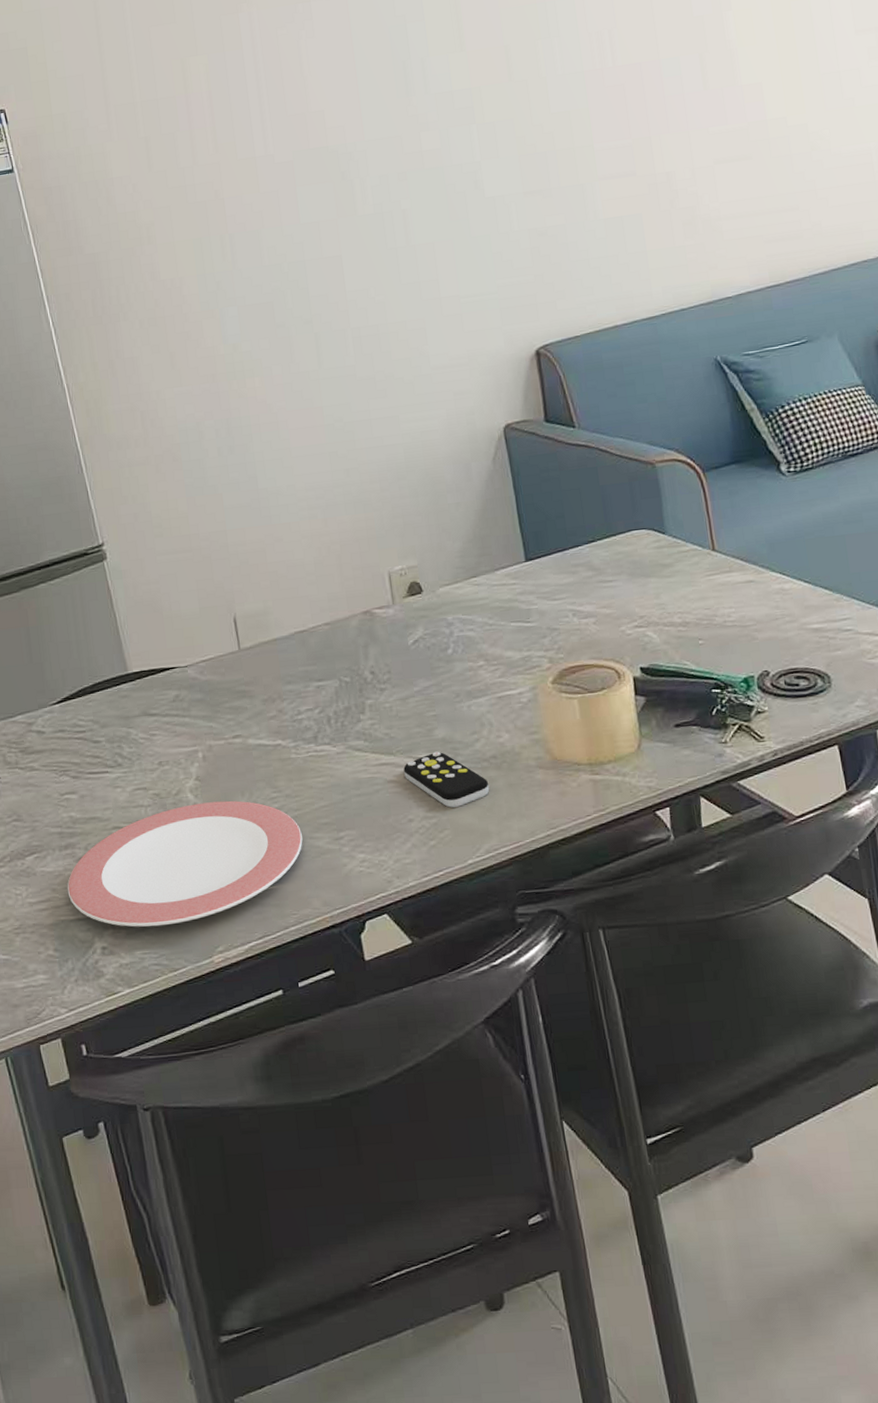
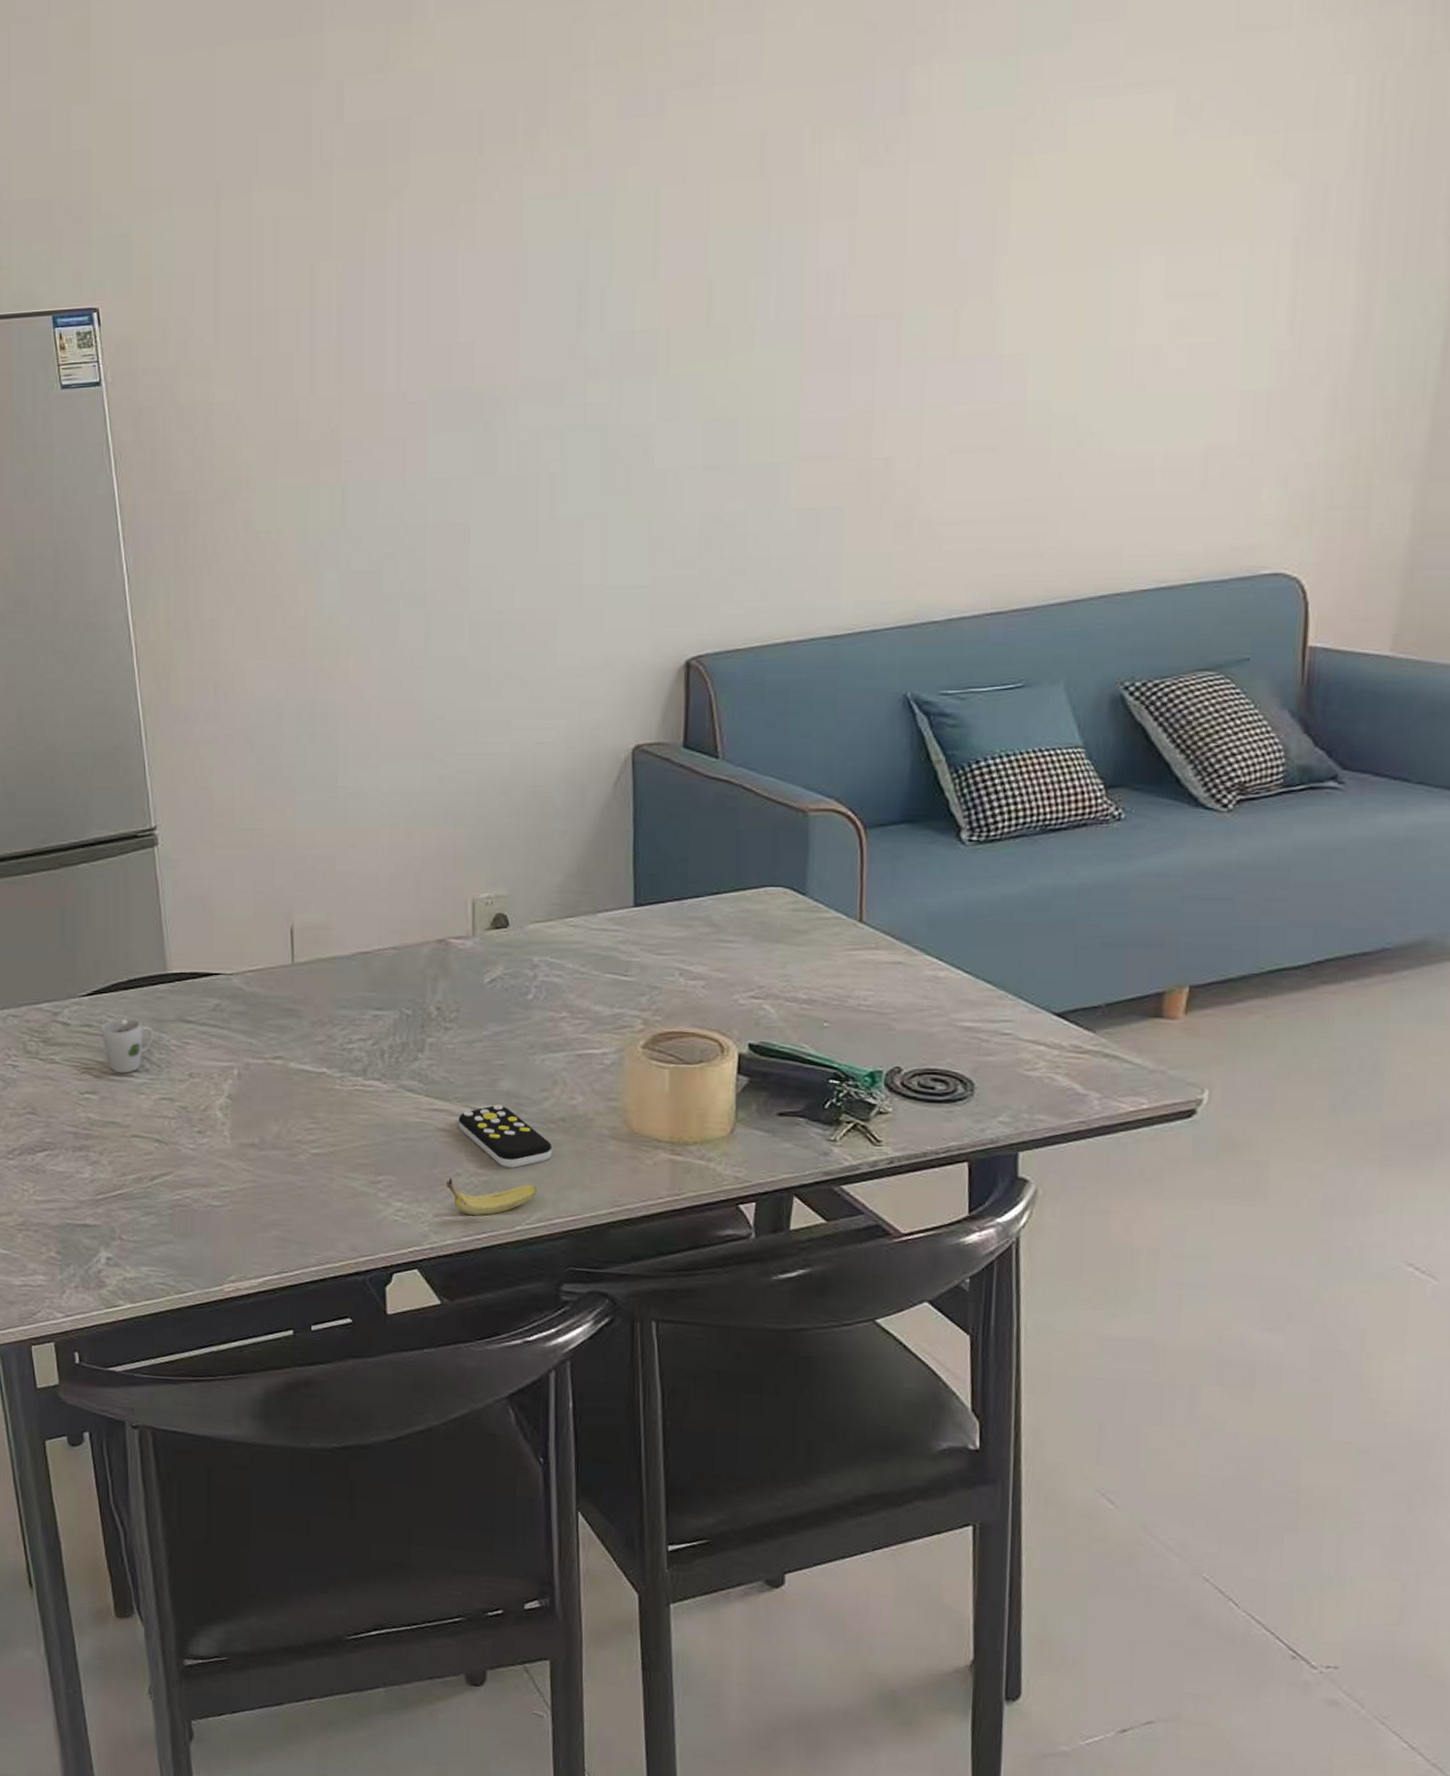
plate: present [67,800,303,927] -> none [77,1123,336,1246]
cup: none [73,718,123,772] -> present [101,1018,154,1074]
banana: none [400,820,482,857] -> present [445,1177,538,1216]

